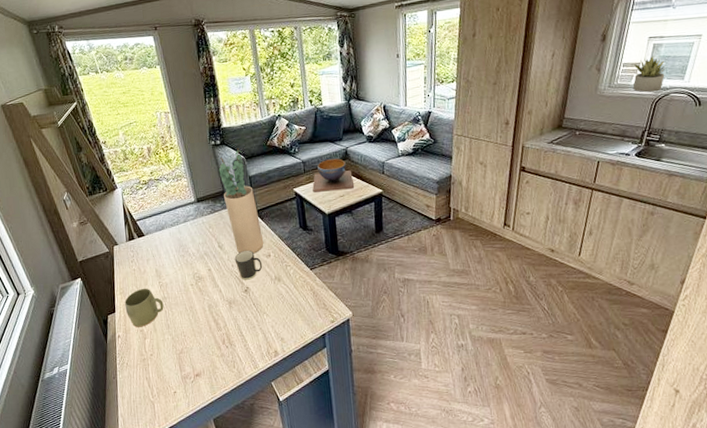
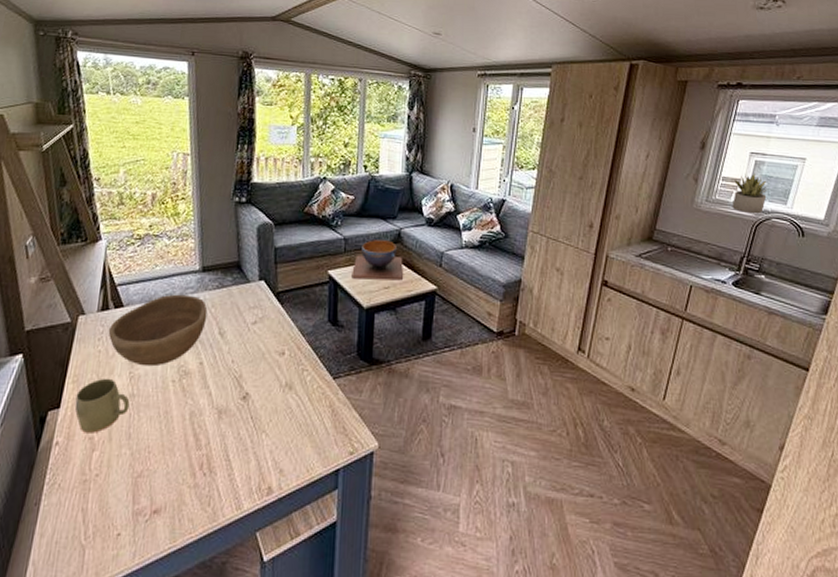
bowl: none [137,221,208,277] -> present [108,294,208,367]
vase: present [218,148,264,254] -> none [237,210,279,349]
mug: present [234,250,263,280] -> none [236,342,272,383]

